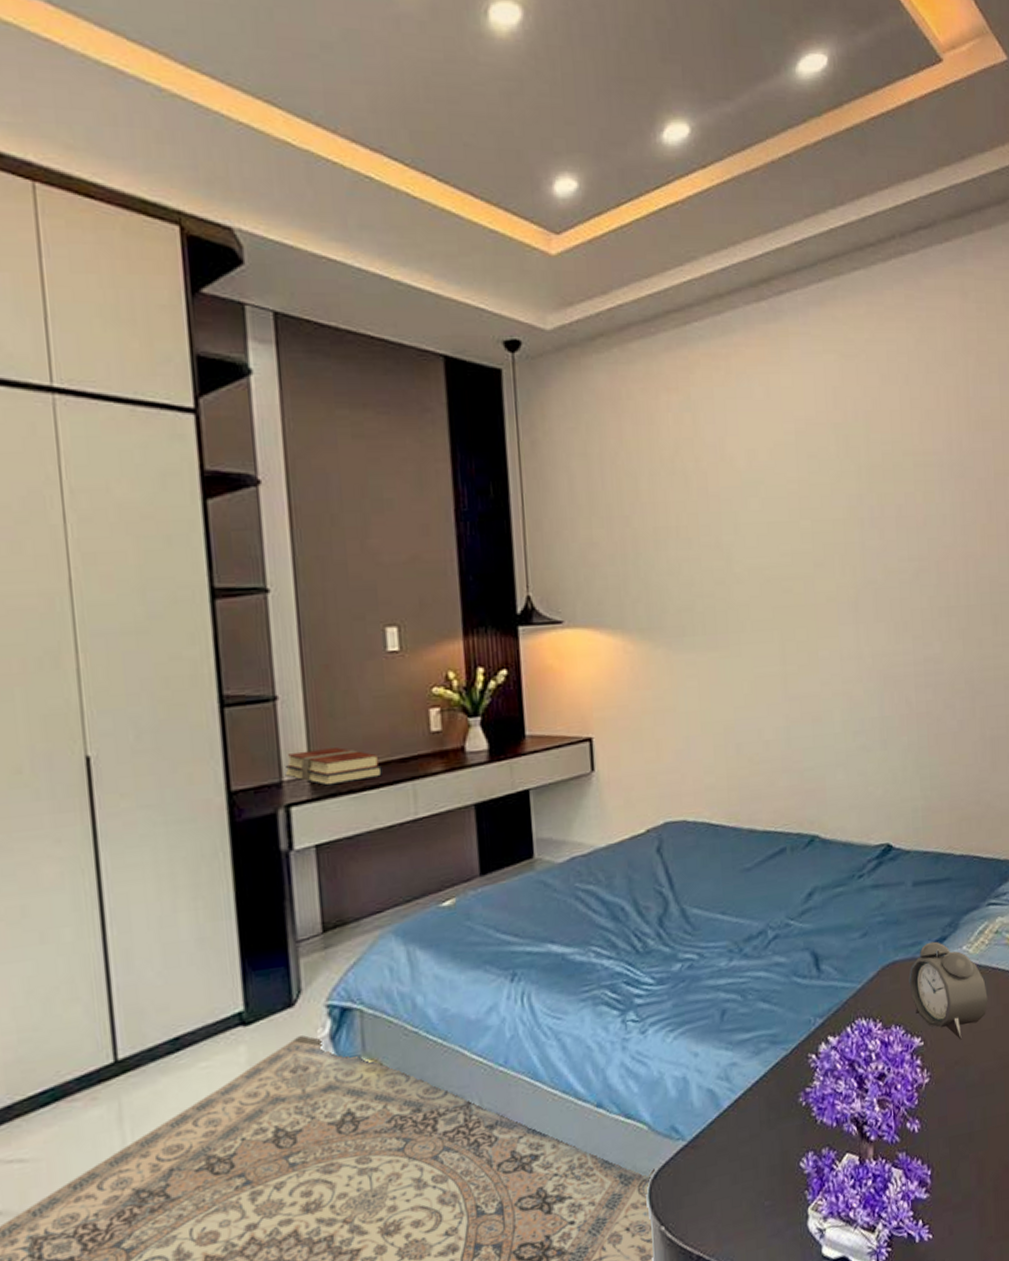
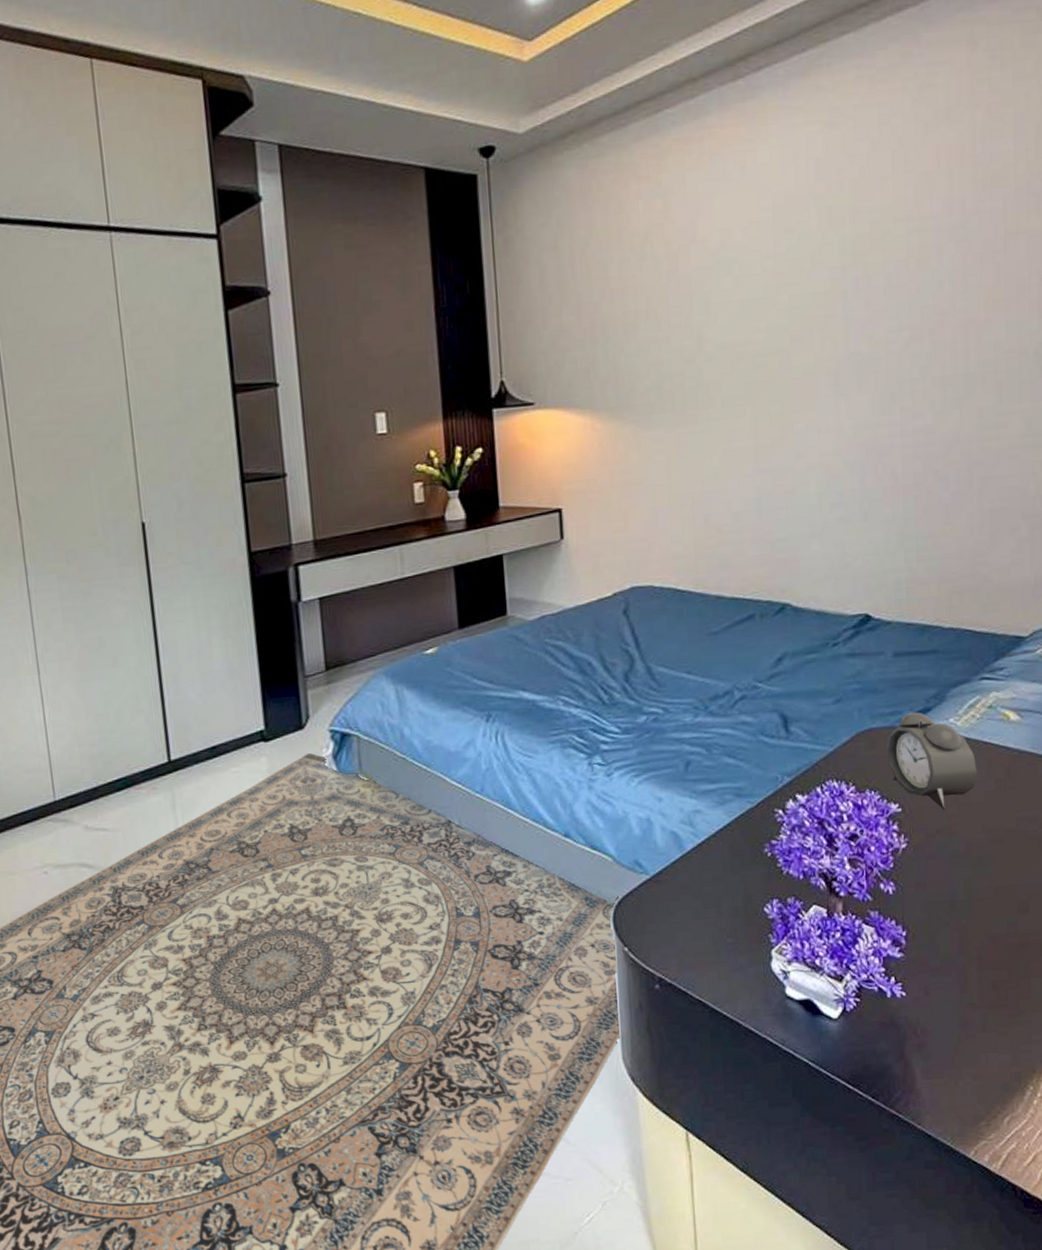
books: present [285,747,382,786] -> none [293,516,374,549]

